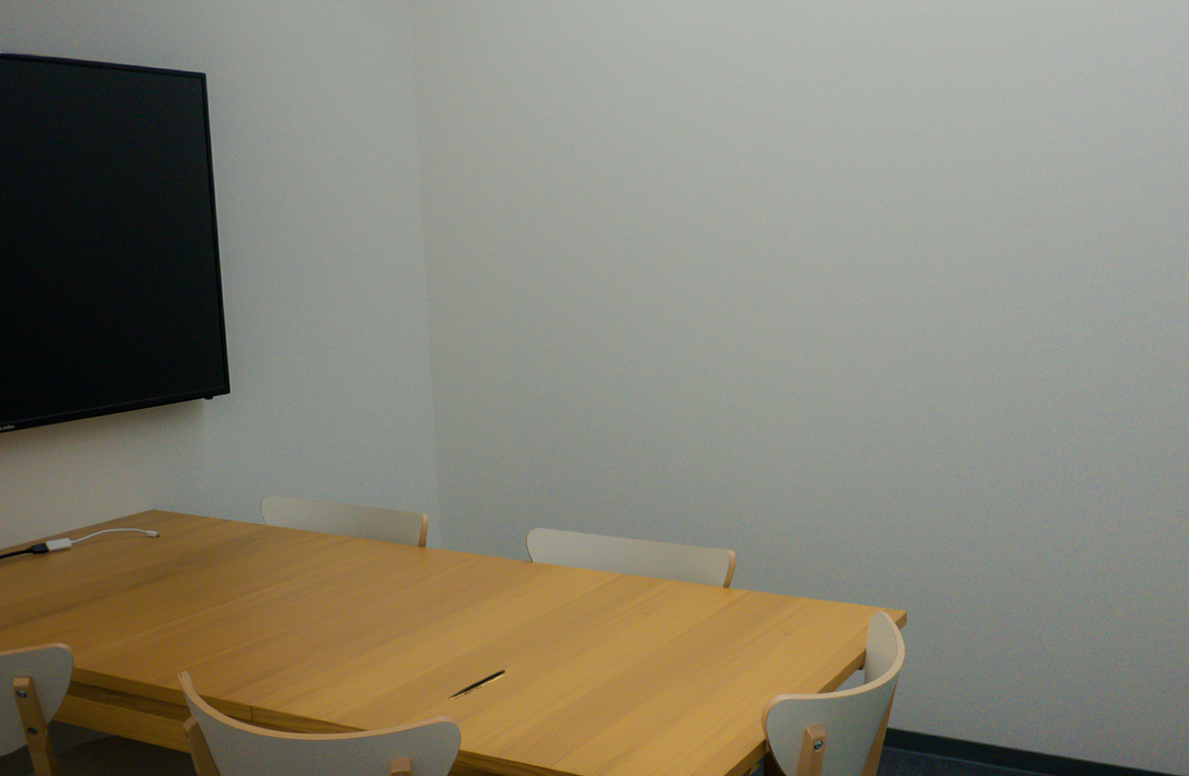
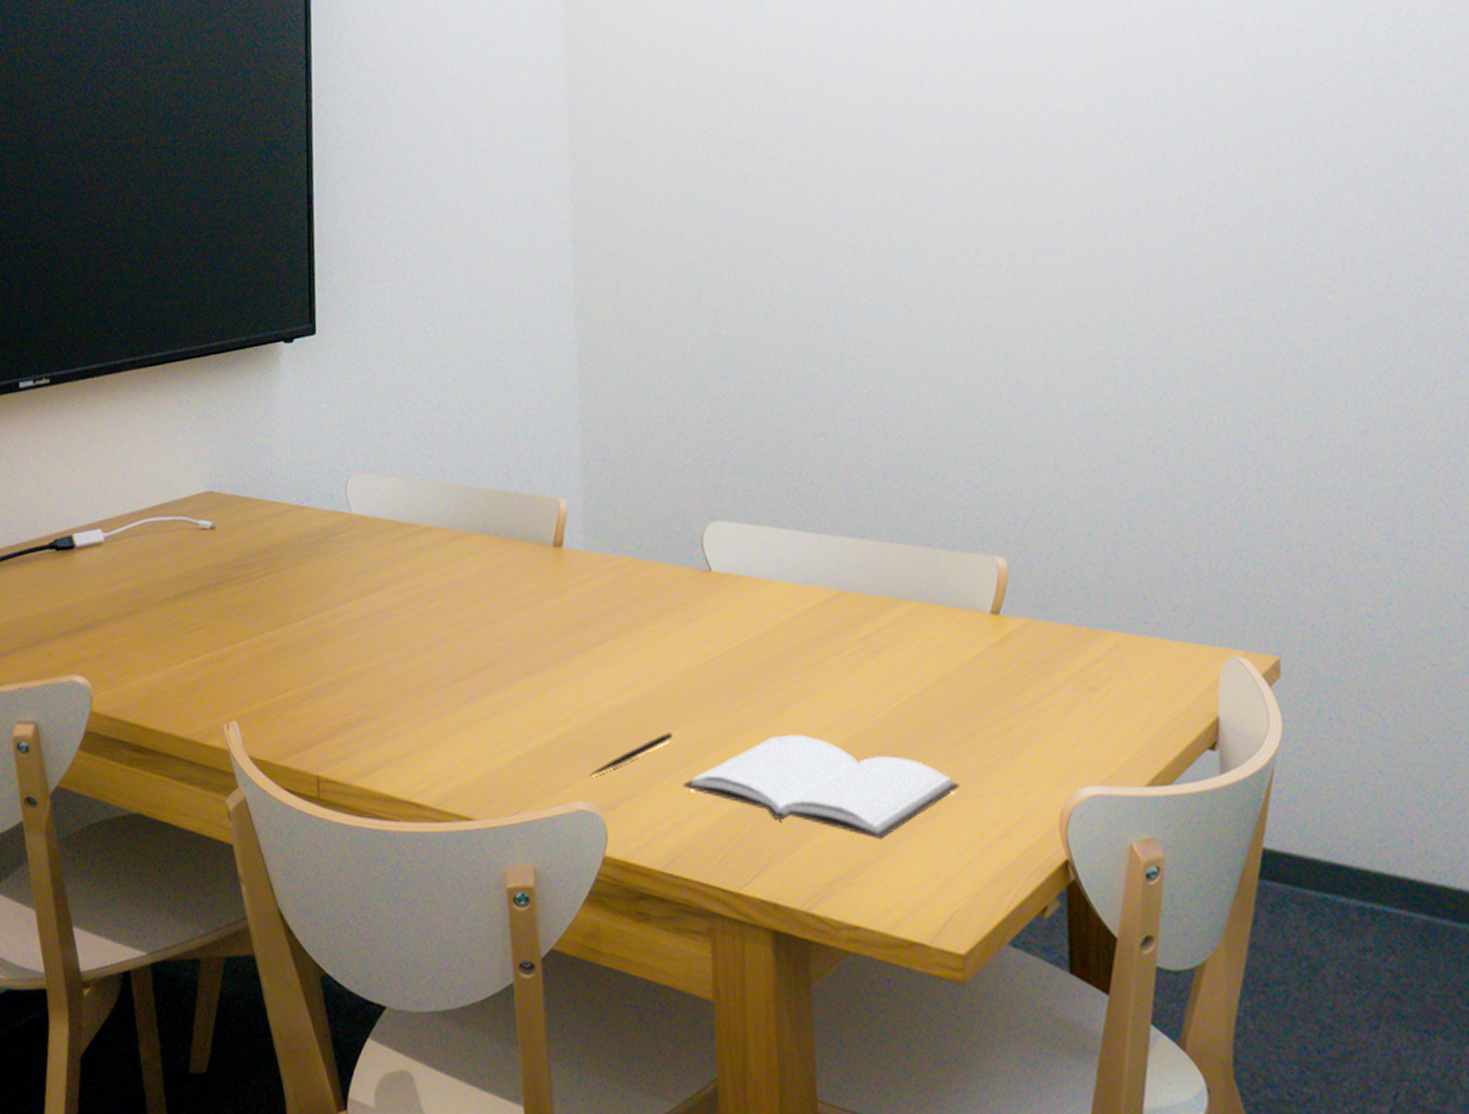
book: none [513,668,699,732] -> present [683,734,960,839]

